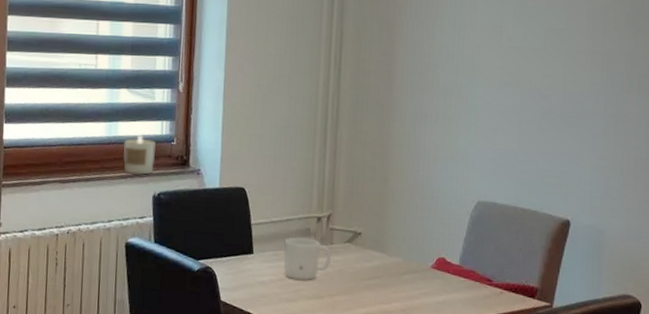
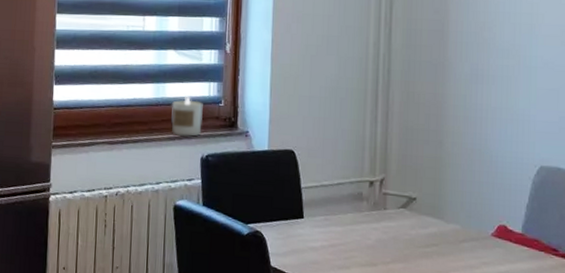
mug: present [283,237,331,280] -> none [335,201,385,247]

